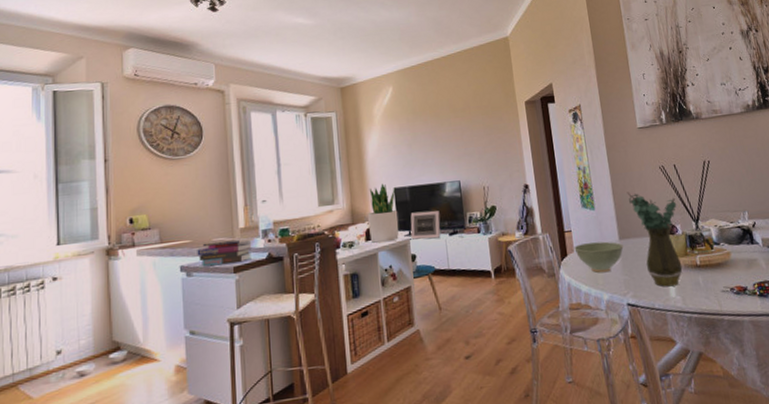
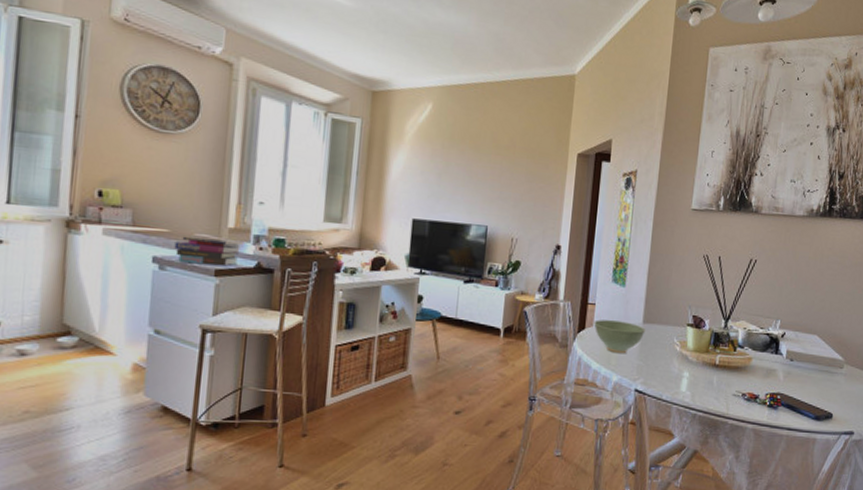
planter: present [368,183,399,244] -> none [375,211,415,277]
picture frame: present [410,211,441,240] -> none [421,250,458,283]
vase: present [627,192,683,287] -> none [663,275,712,381]

